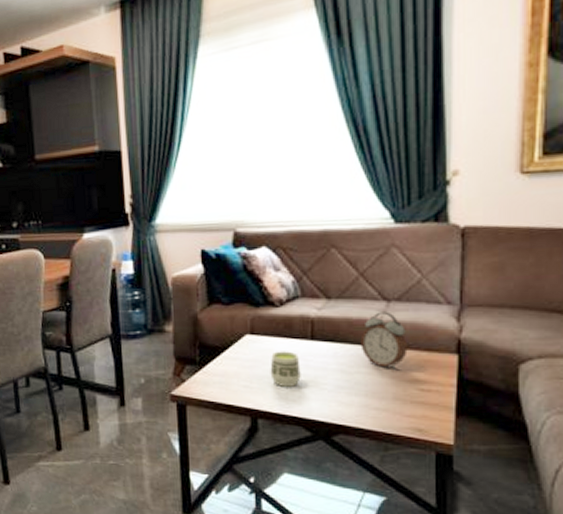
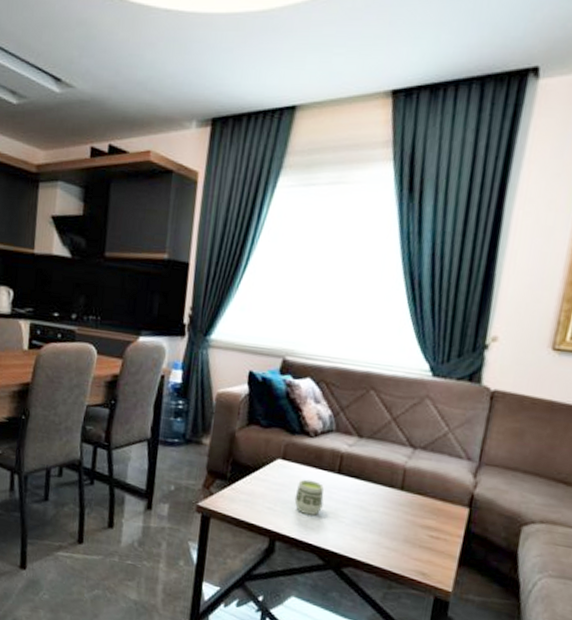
alarm clock: present [360,311,408,369] -> none [382,457,426,513]

